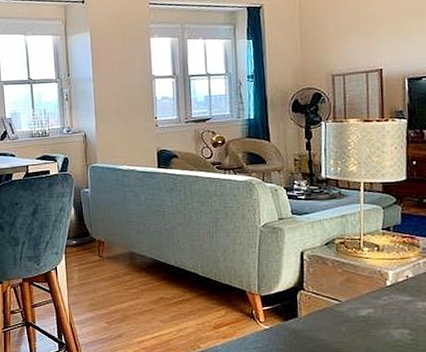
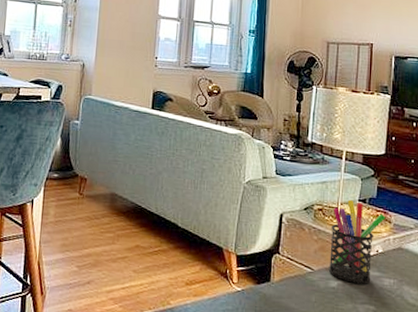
pen holder: none [355,229,413,310] -> present [328,200,386,284]

